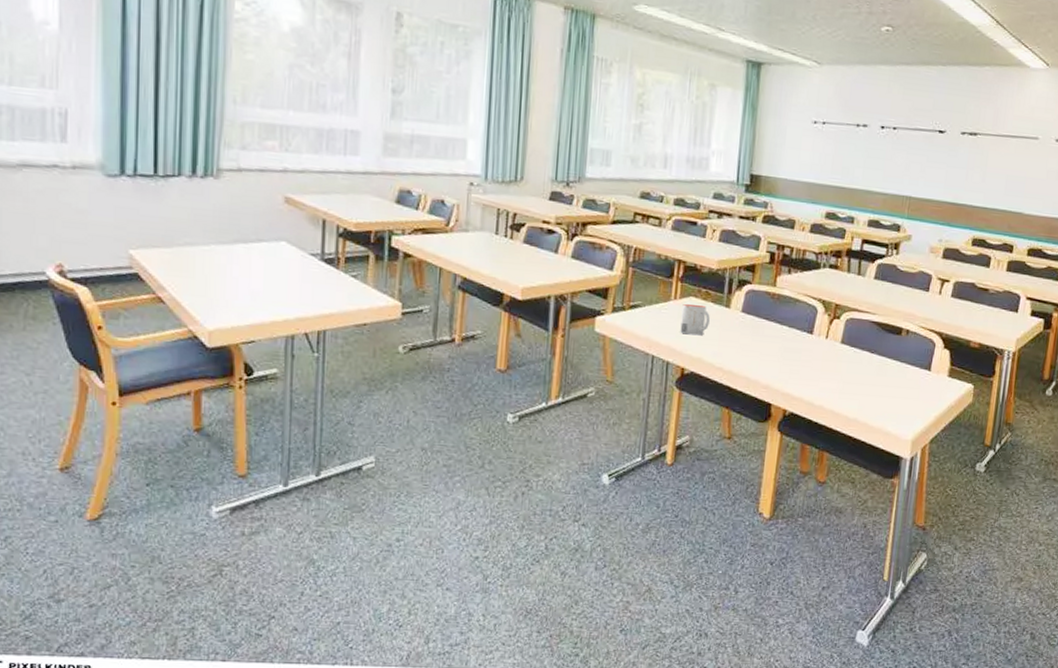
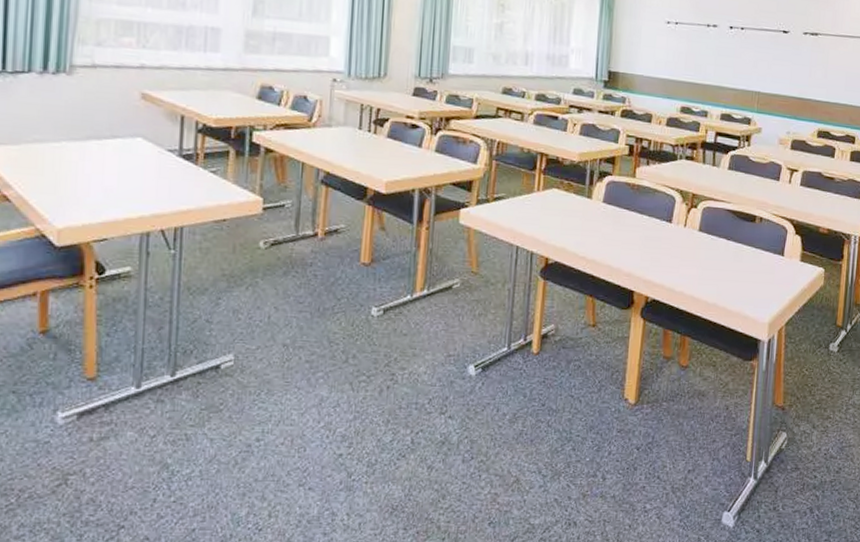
mug: present [680,304,710,336] -> none [544,196,572,226]

